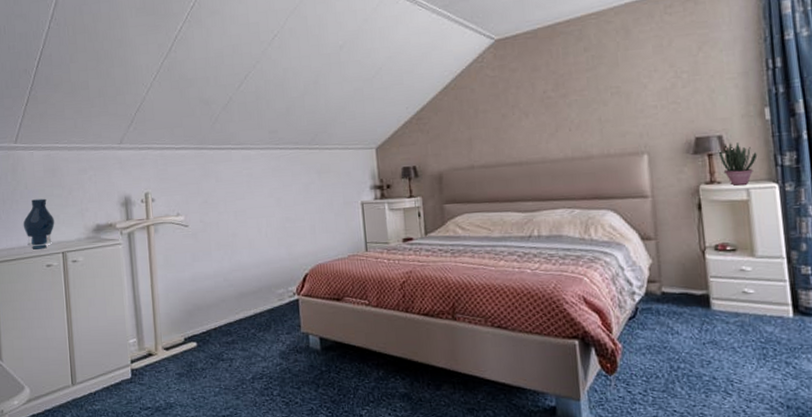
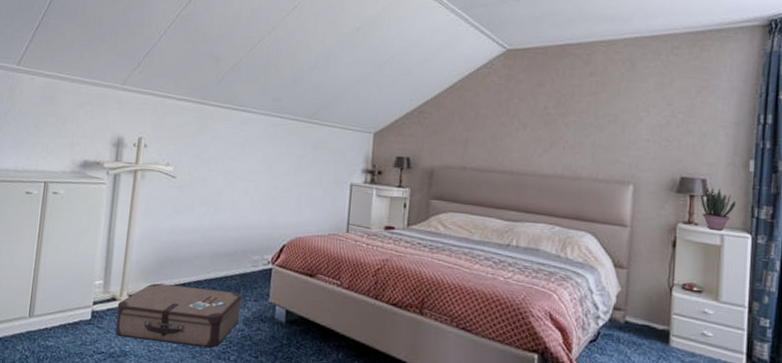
vase: present [23,198,55,250] -> none [9,124,43,175]
suitcase: none [154,328,275,389] -> present [115,283,241,348]

